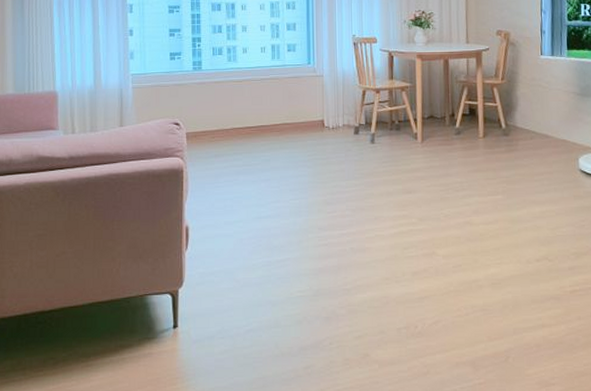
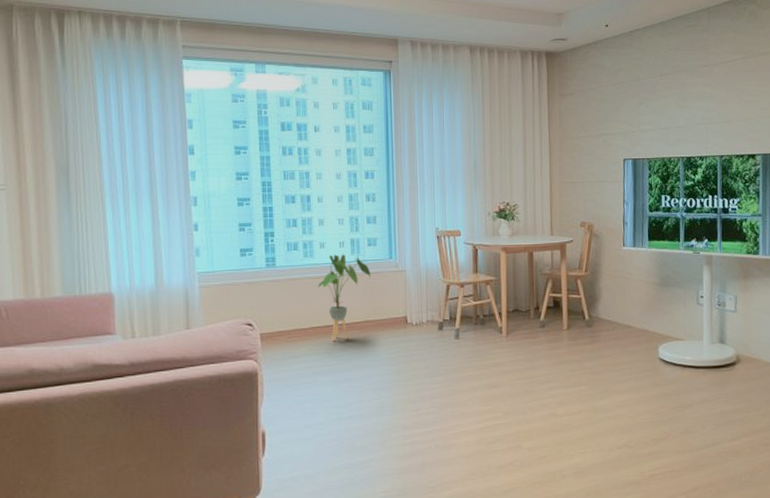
house plant: none [240,59,290,142] -> present [318,254,371,341]

